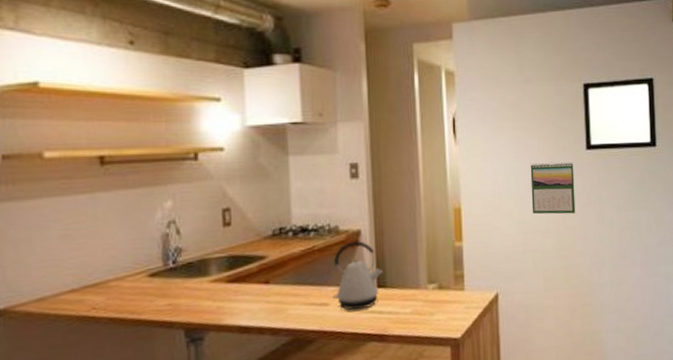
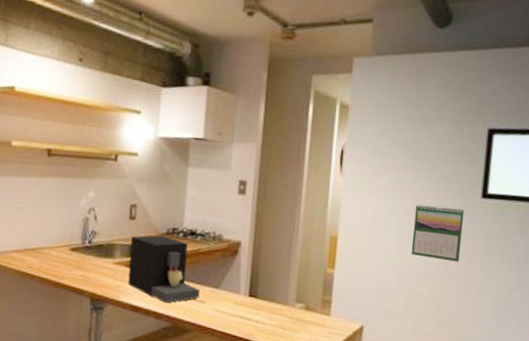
coffee maker: none [228,238,321,315] -> present [128,235,200,303]
kettle: present [333,241,383,311] -> none [209,250,256,314]

